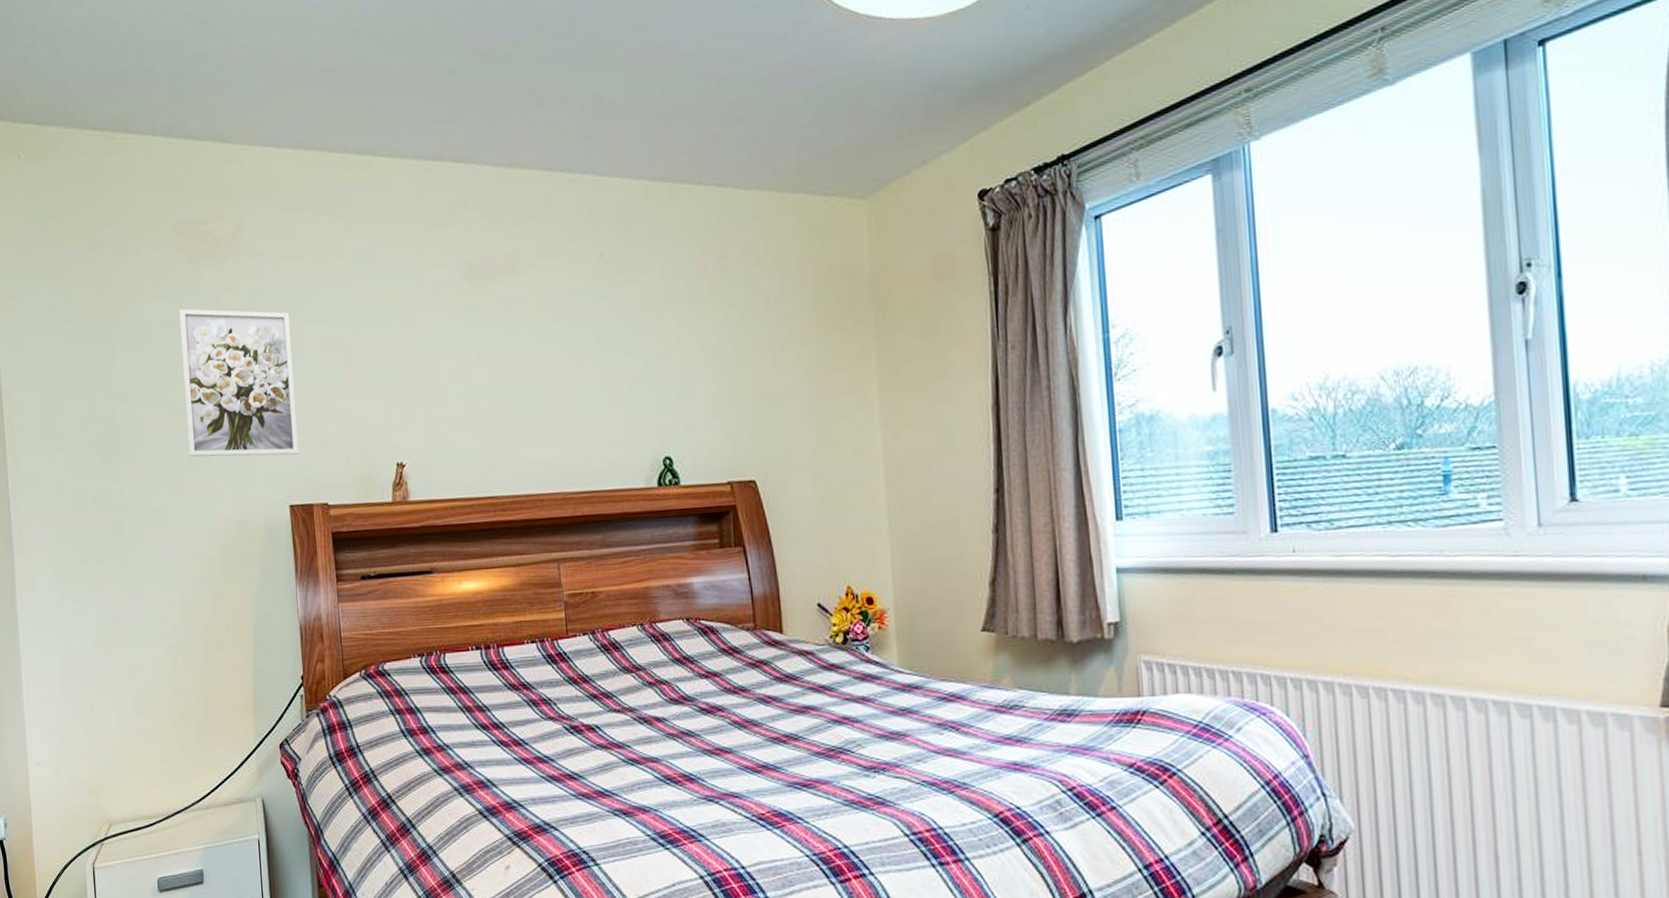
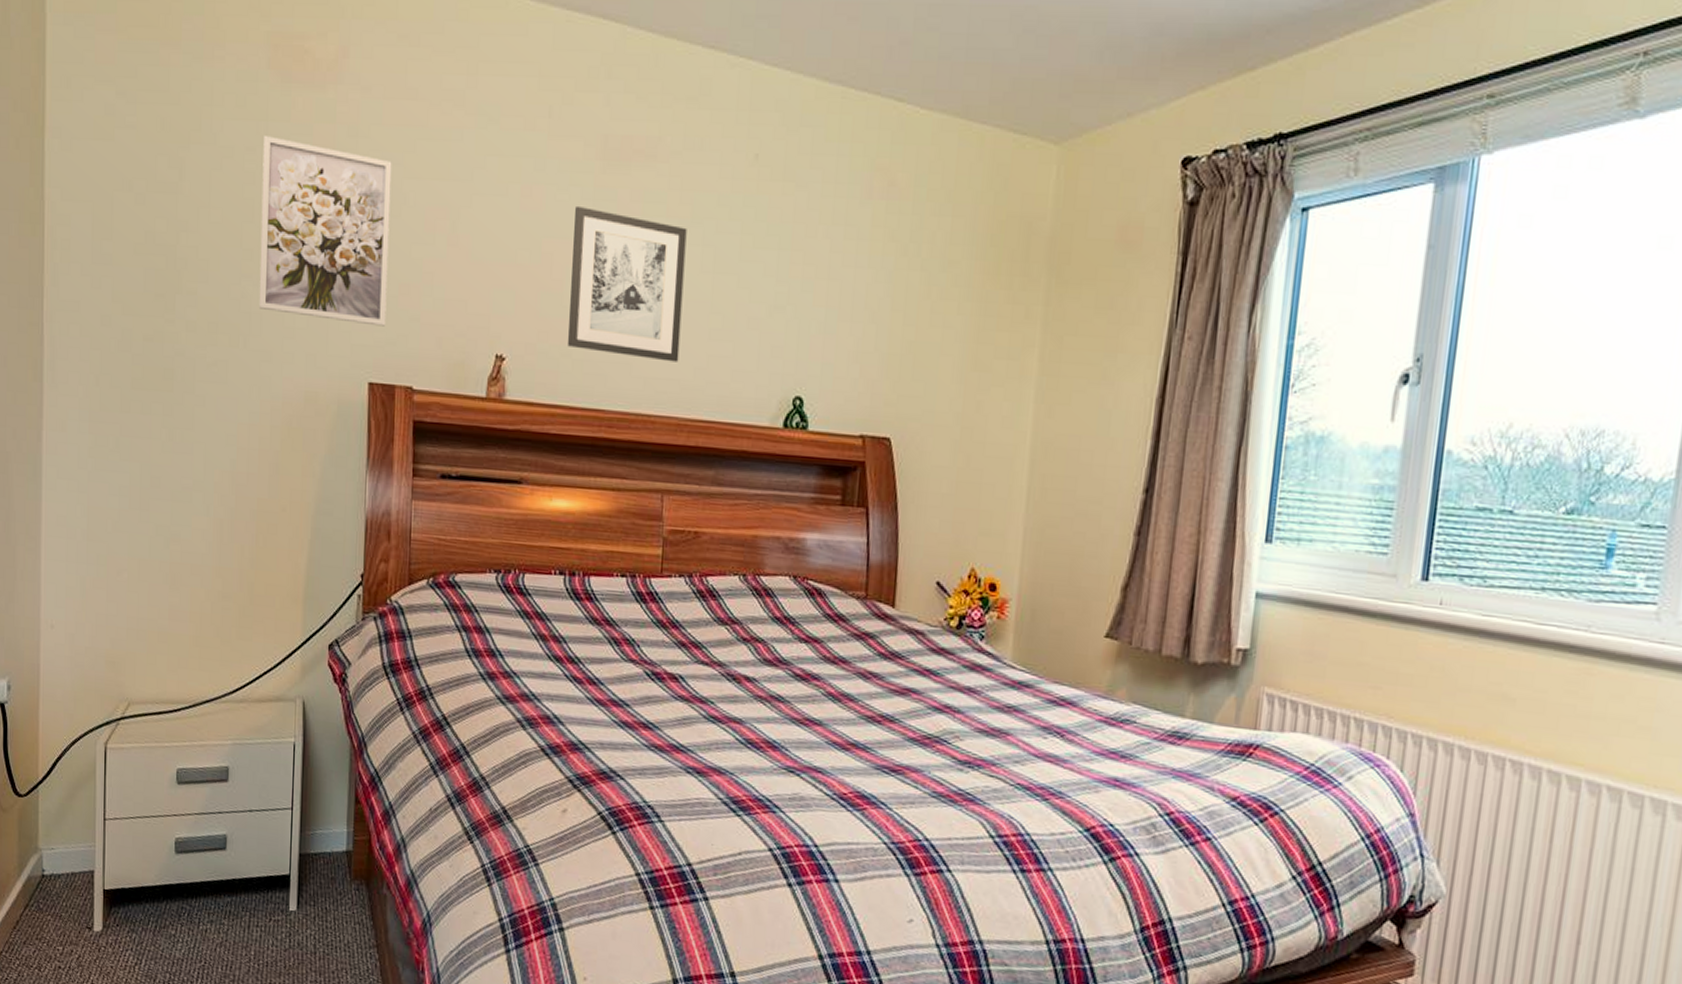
wall art: none [450,322,557,446] -> present [568,205,687,362]

